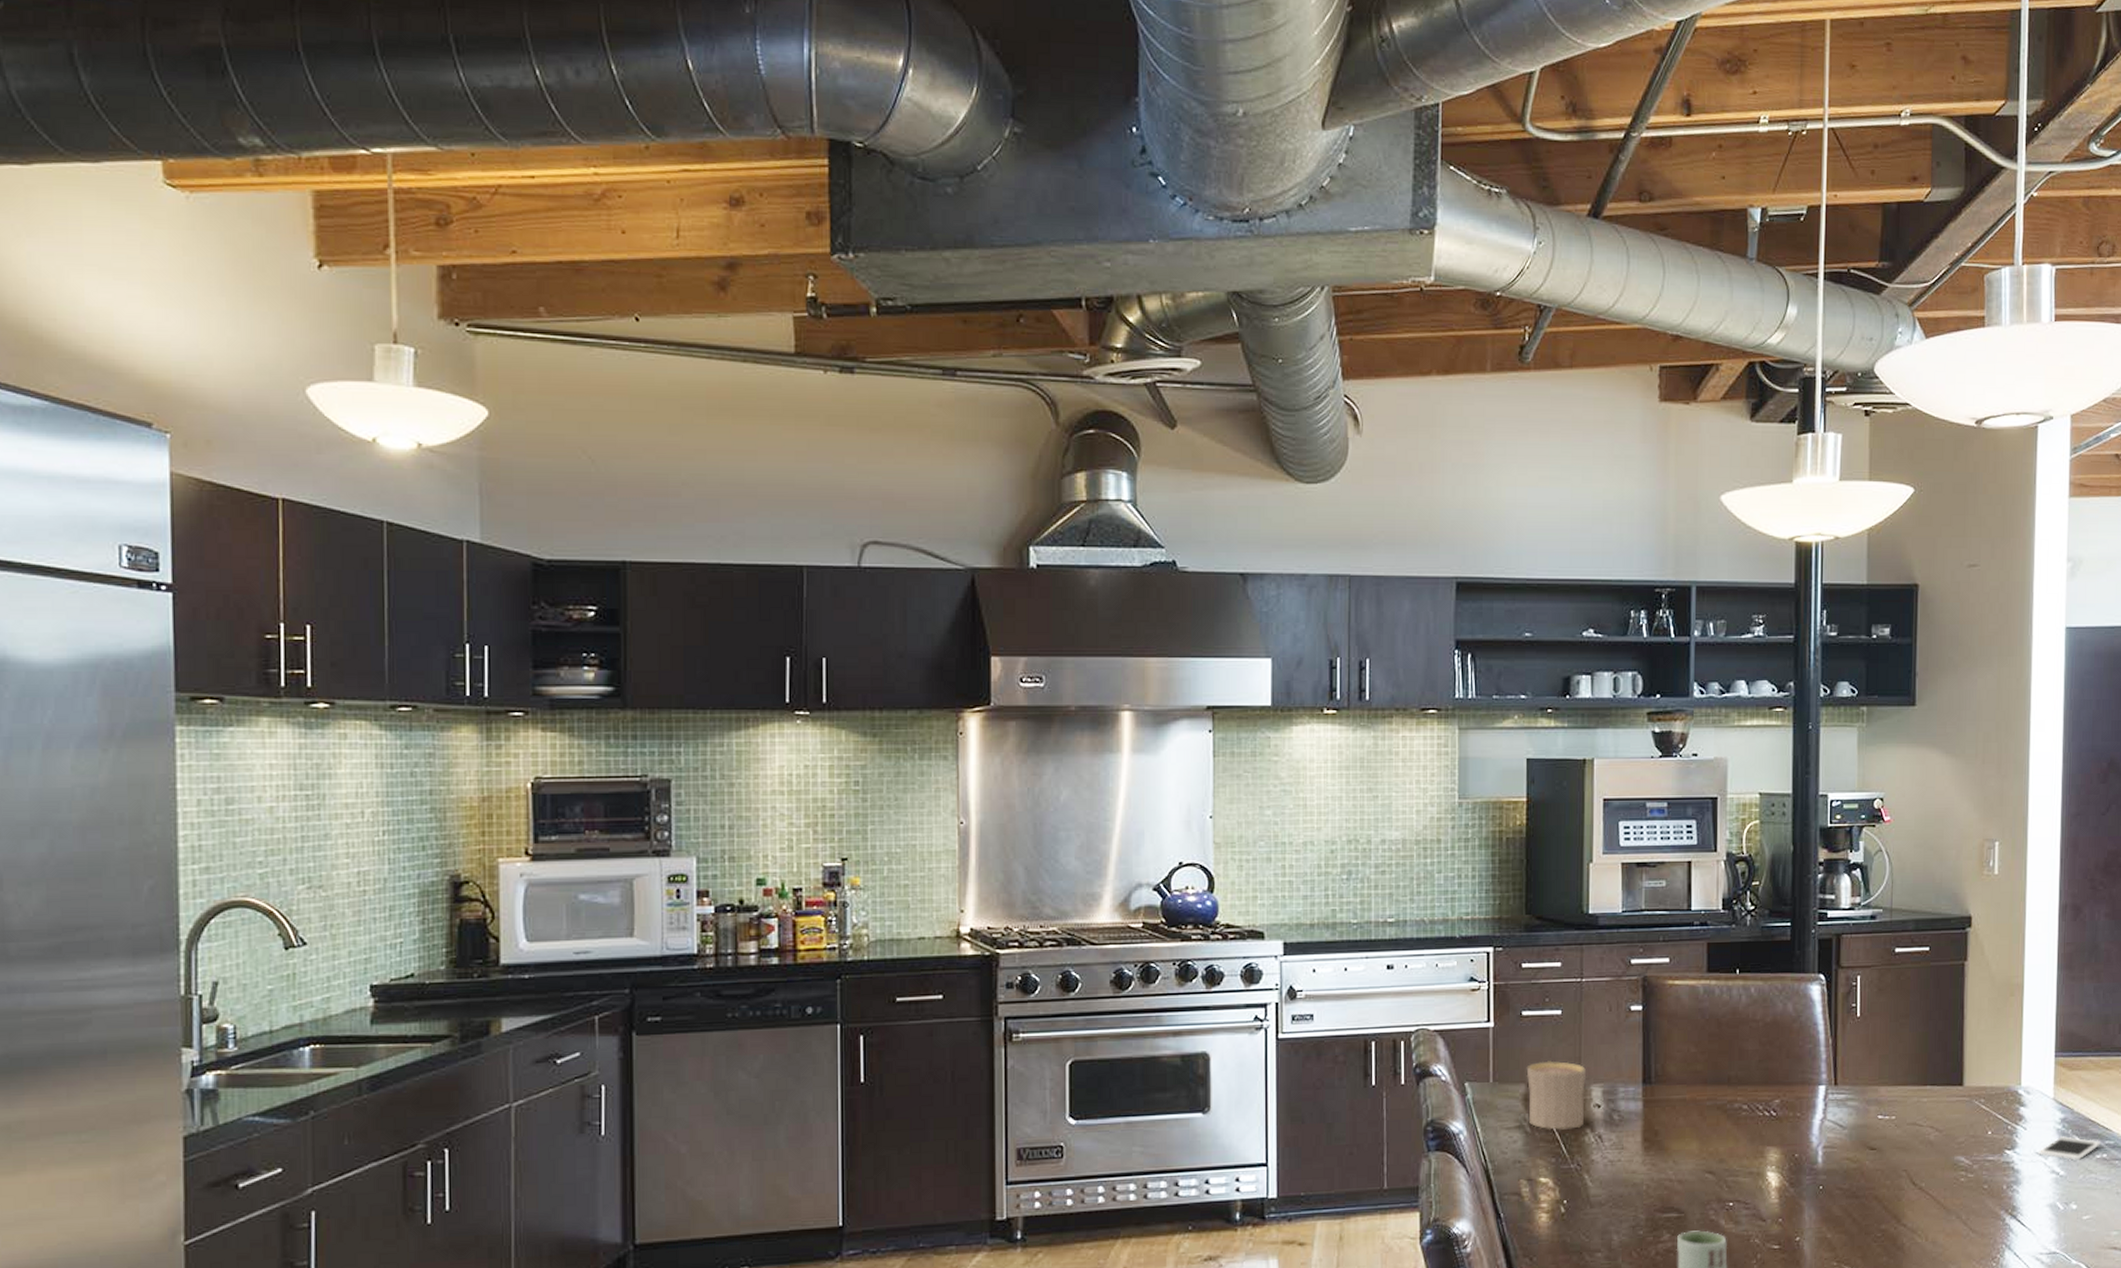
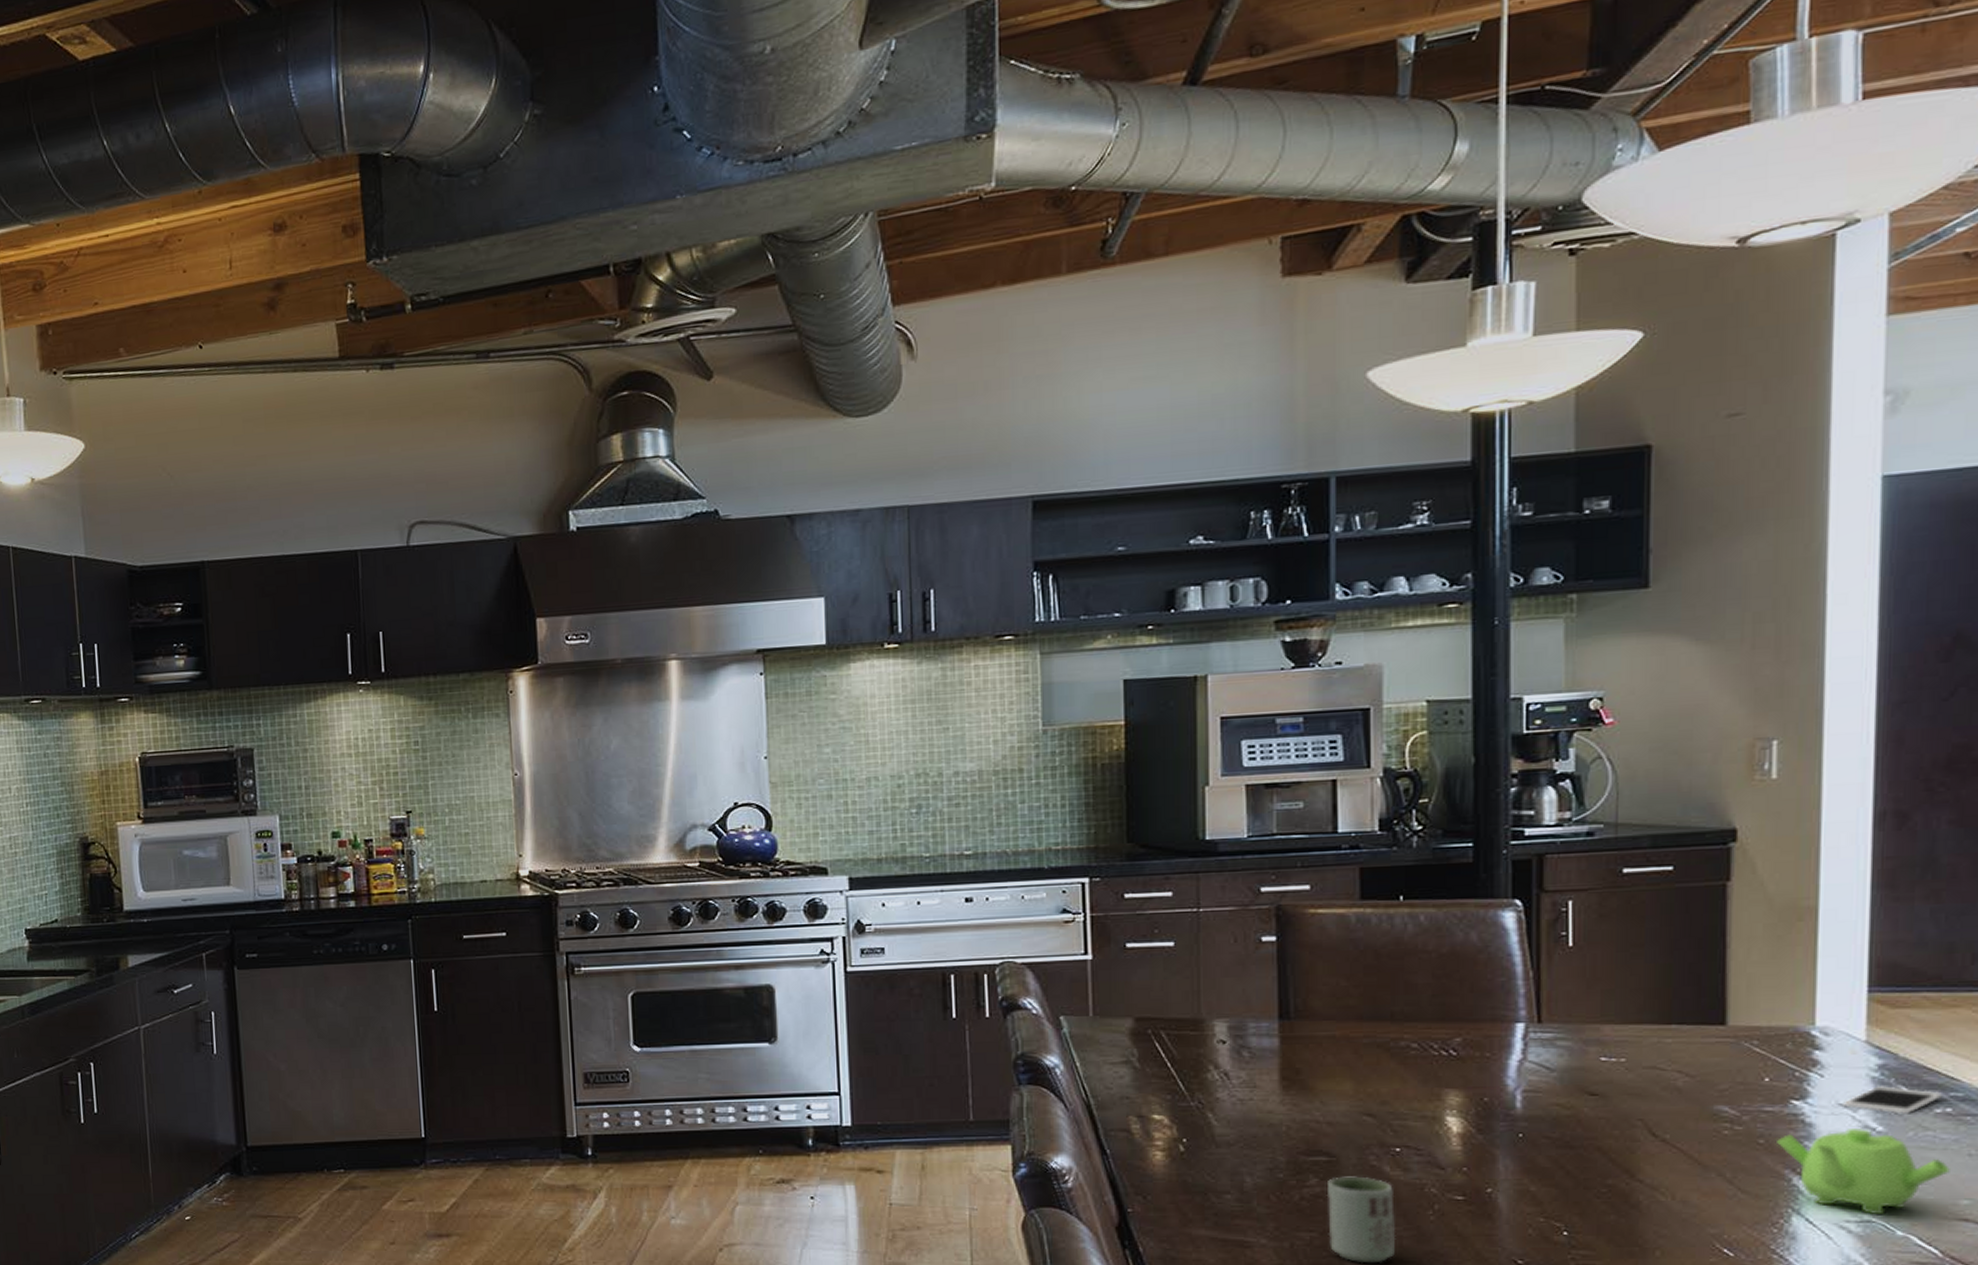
cup: present [1526,1060,1587,1130] -> none [1133,994,1208,1066]
teapot: none [1996,1173,2105,1247] -> present [1777,1129,1950,1214]

